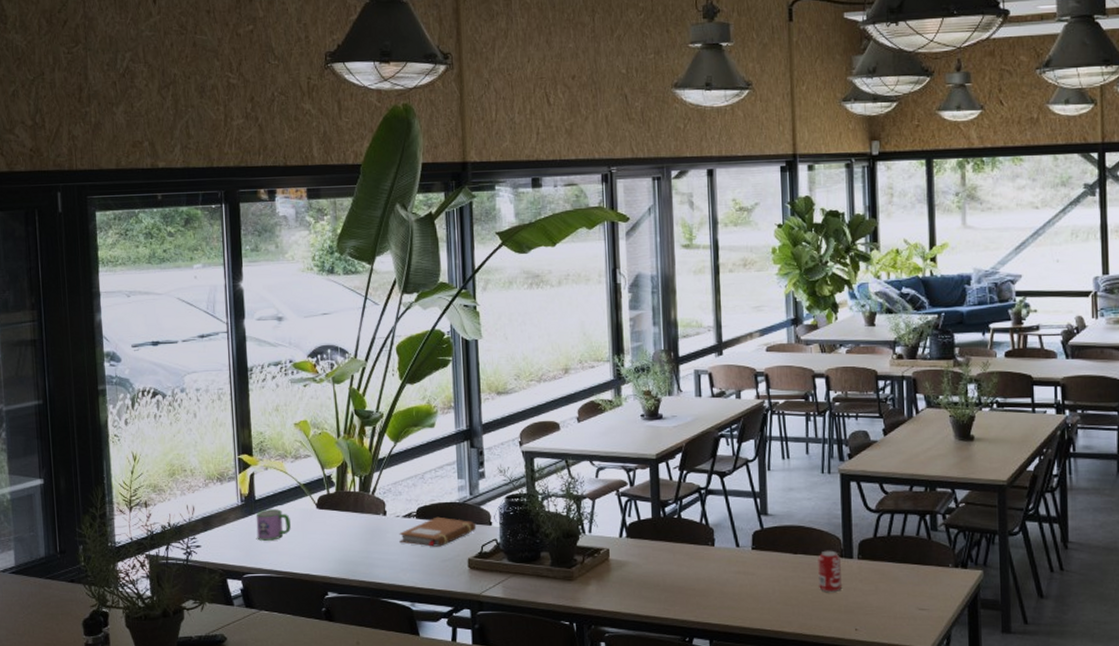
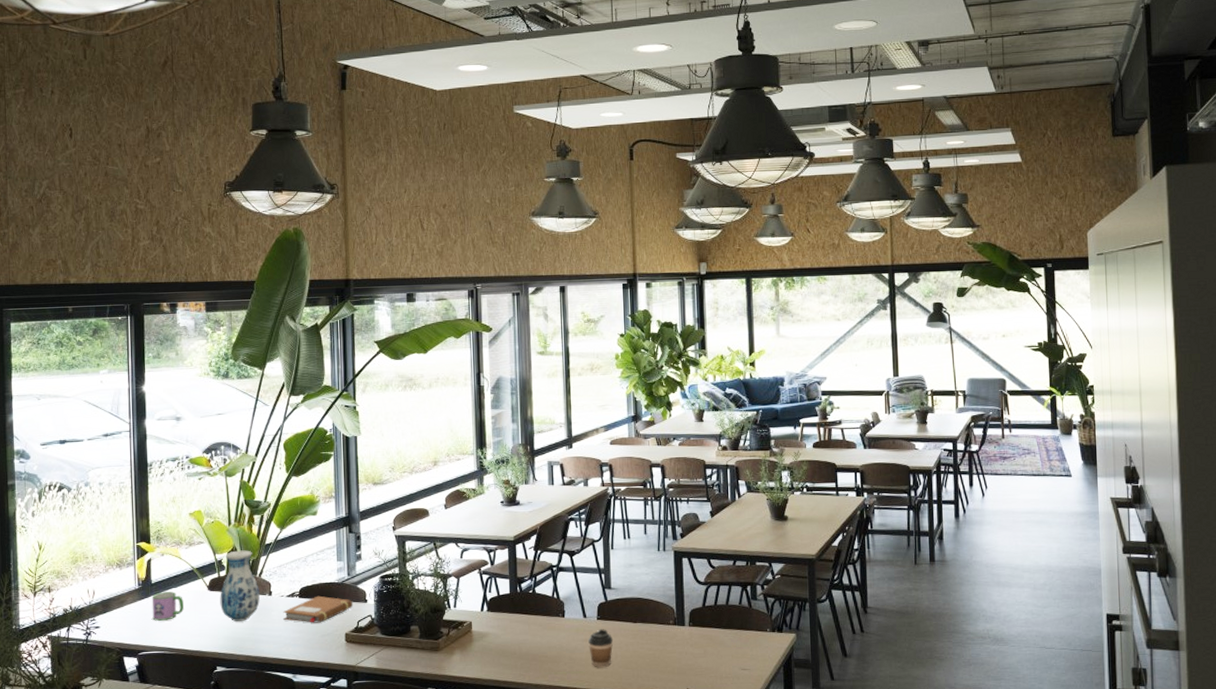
vase: none [329,465,373,543] -> present [220,550,260,621]
coffee cup: none [742,560,771,604] -> present [588,629,614,668]
beverage can: present [818,550,842,593] -> none [654,619,675,657]

